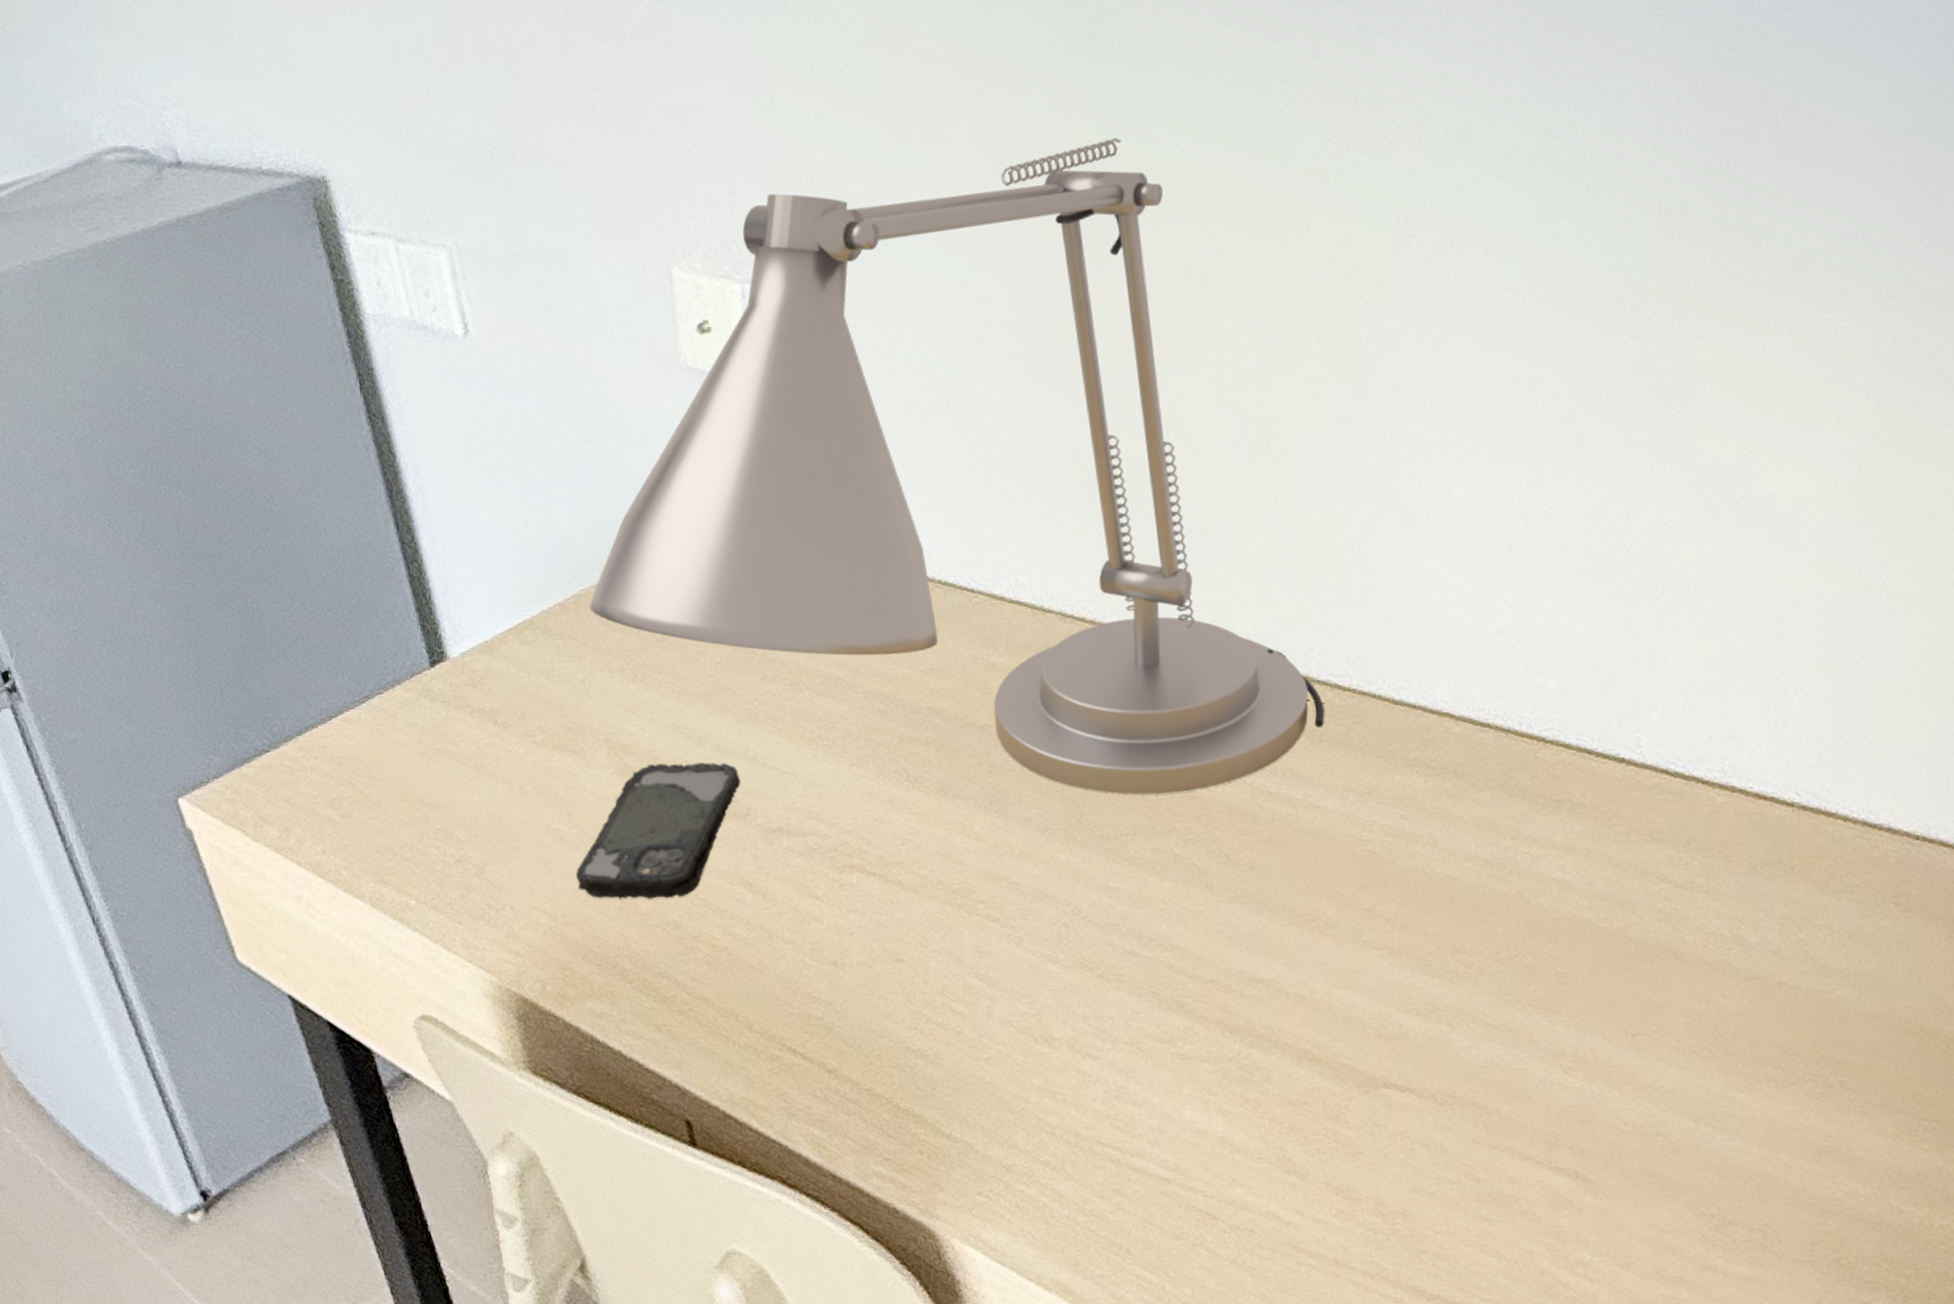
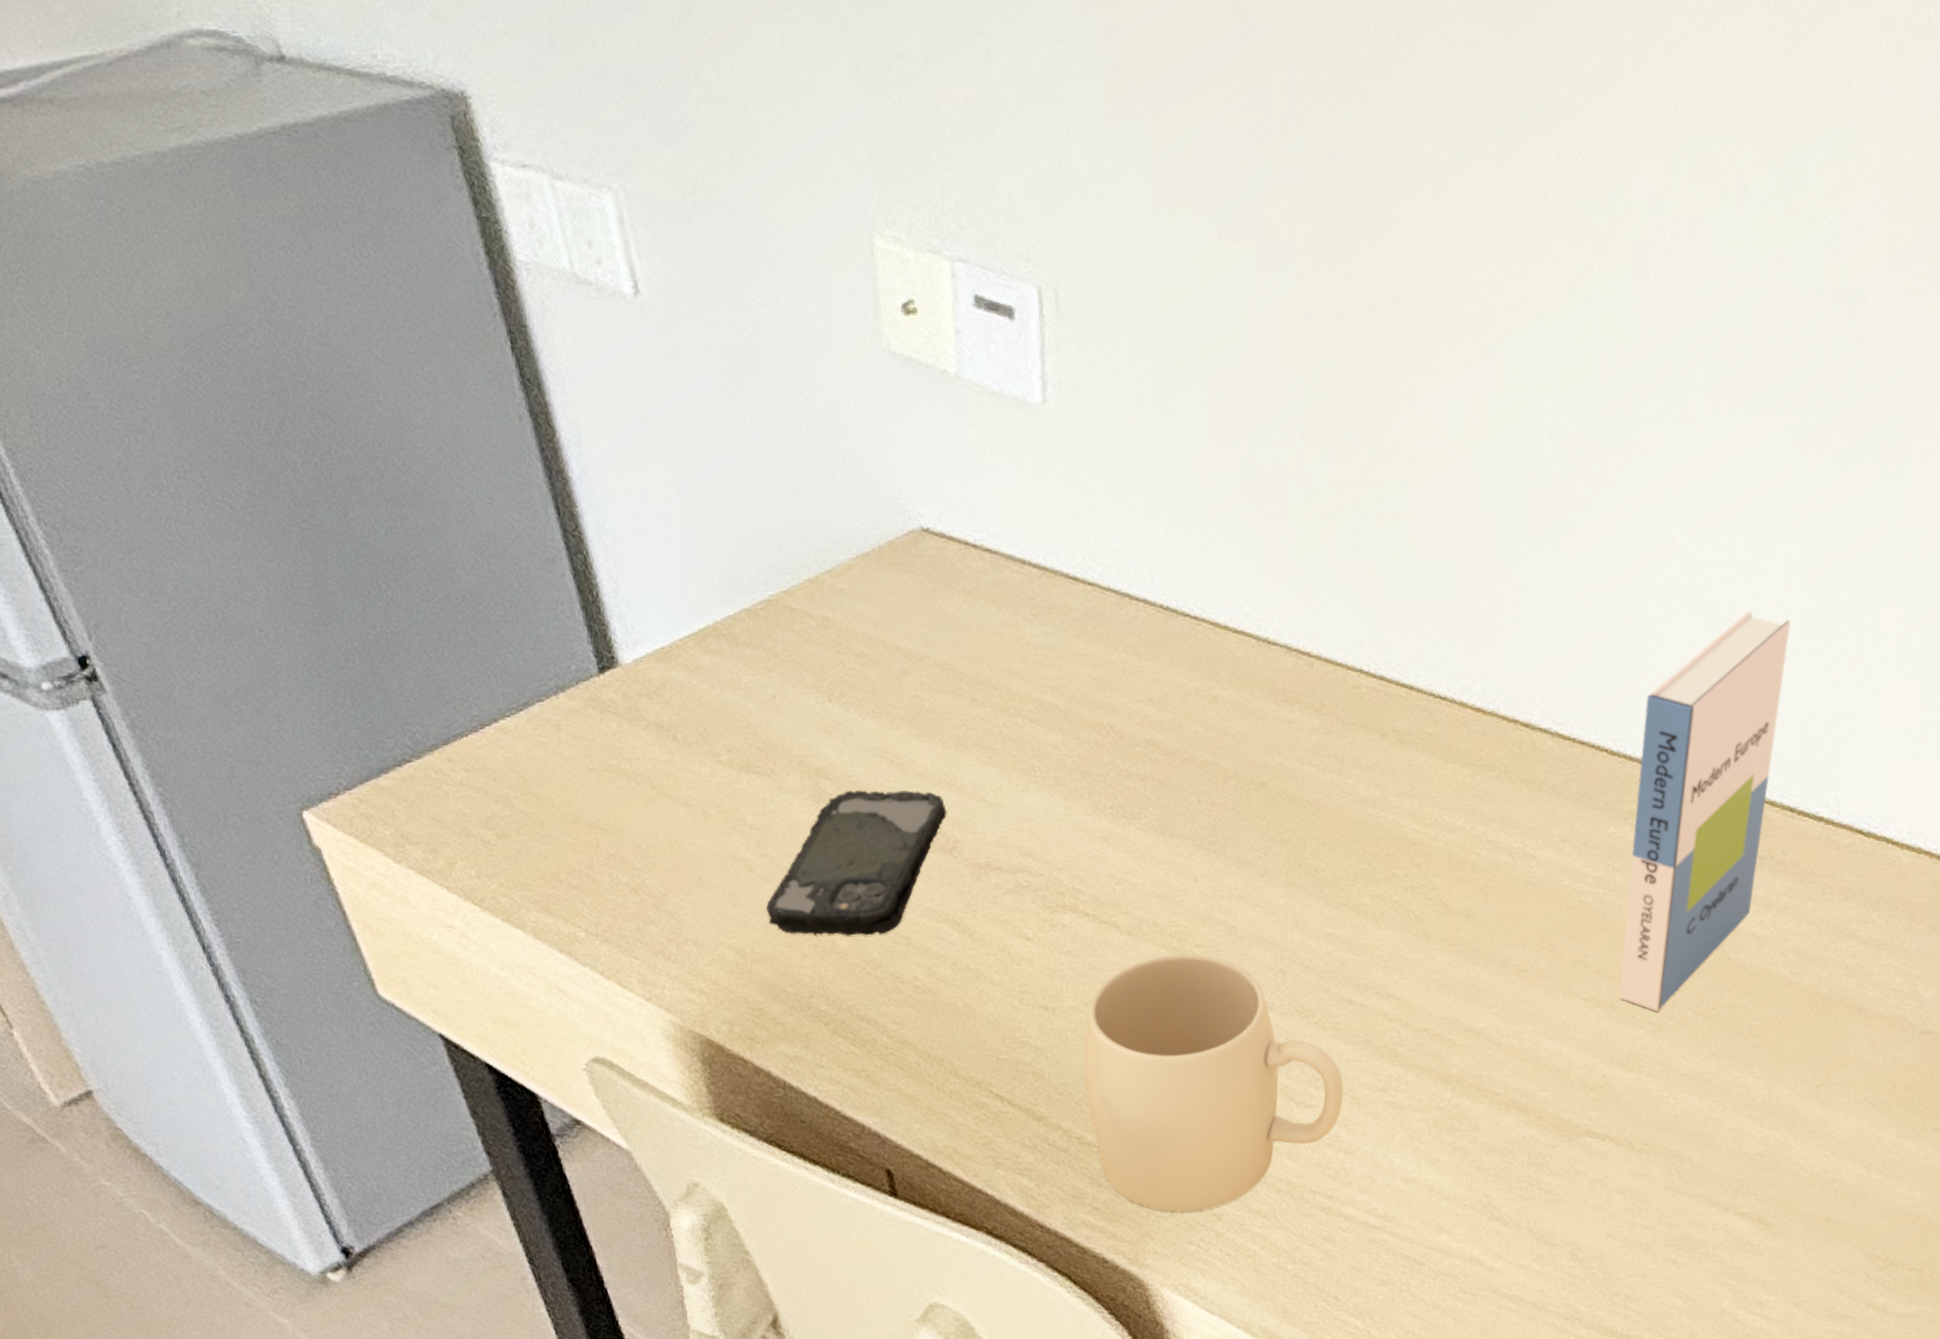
desk lamp: present [589,137,1325,795] -> none [780,133,1545,839]
mug: none [872,909,1130,1163] -> present [1083,953,1344,1212]
book: none [1412,556,1578,959] -> present [1618,610,1791,1011]

